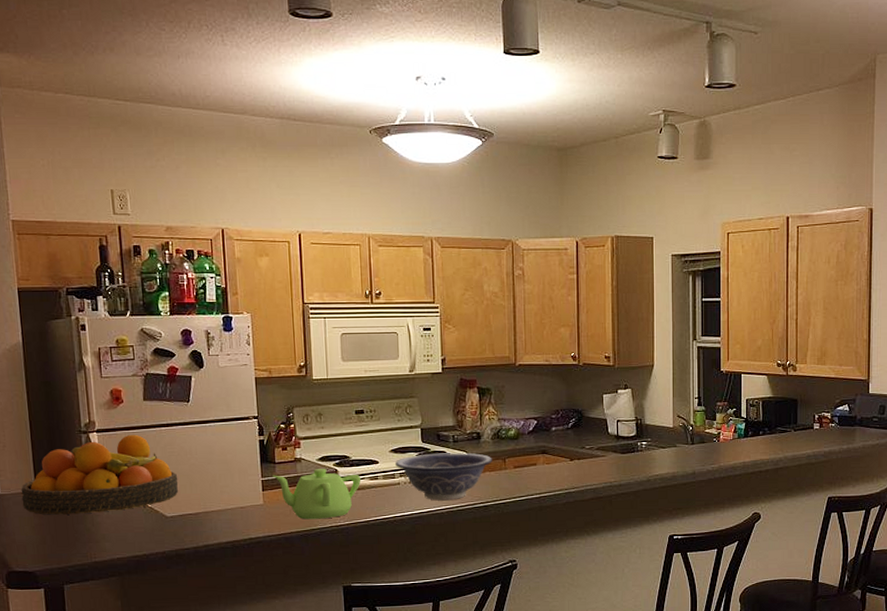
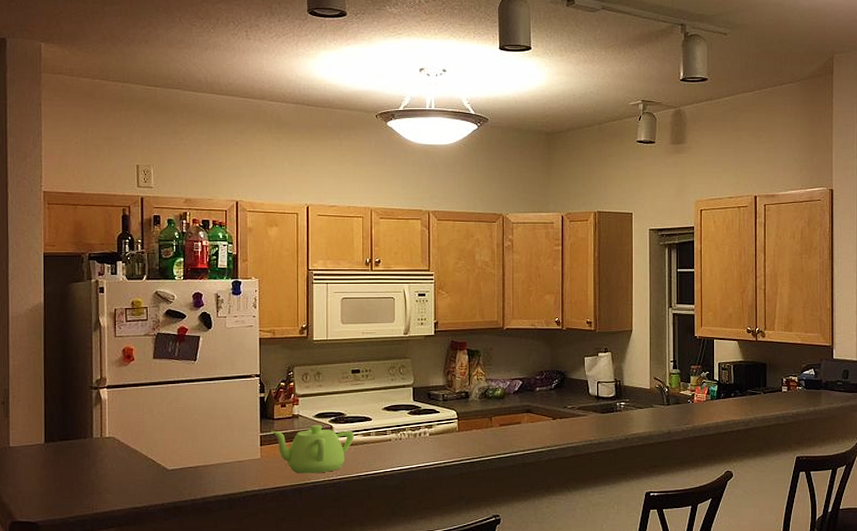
fruit bowl: present [21,434,178,515] -> none [31,390,181,467]
decorative bowl: present [394,452,492,501] -> none [387,411,479,457]

